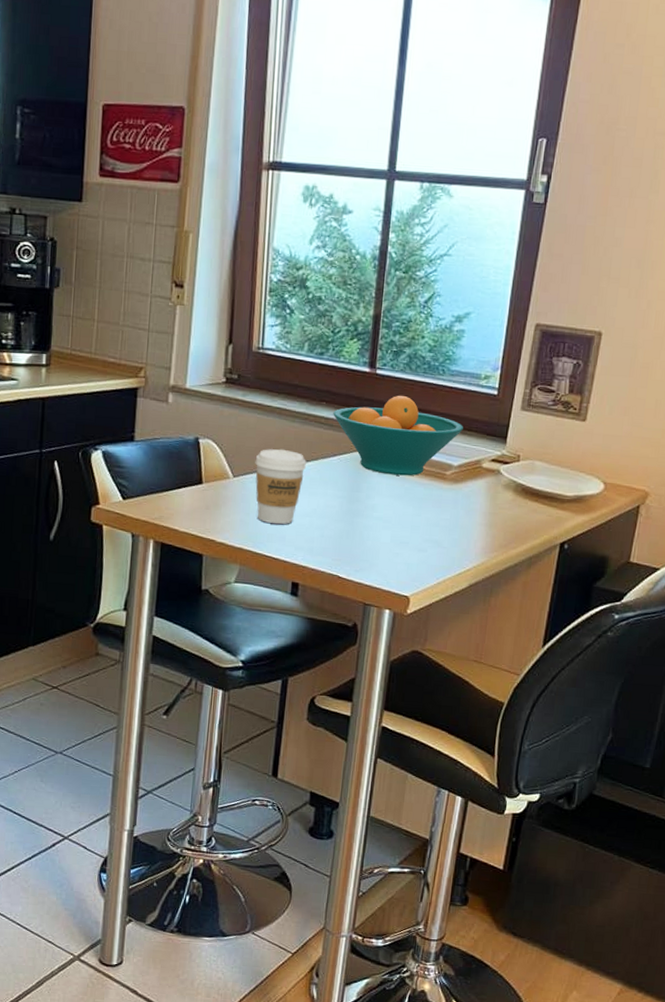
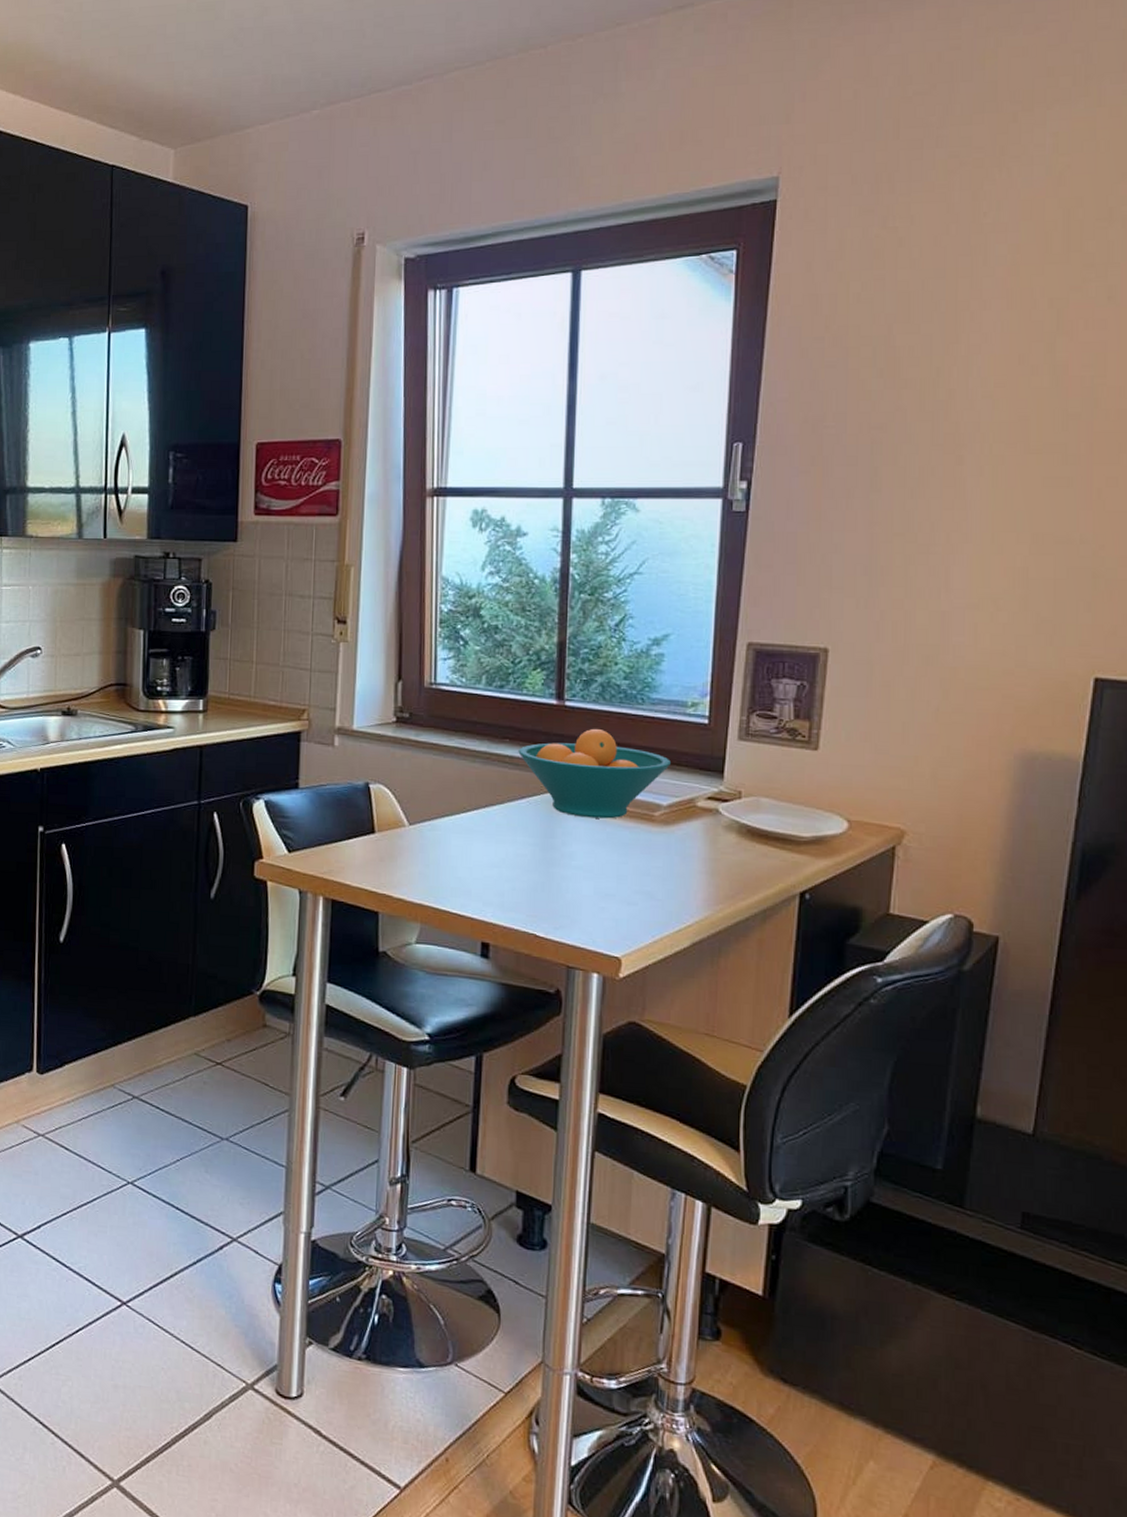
coffee cup: present [255,449,306,525] -> none [433,792,491,877]

